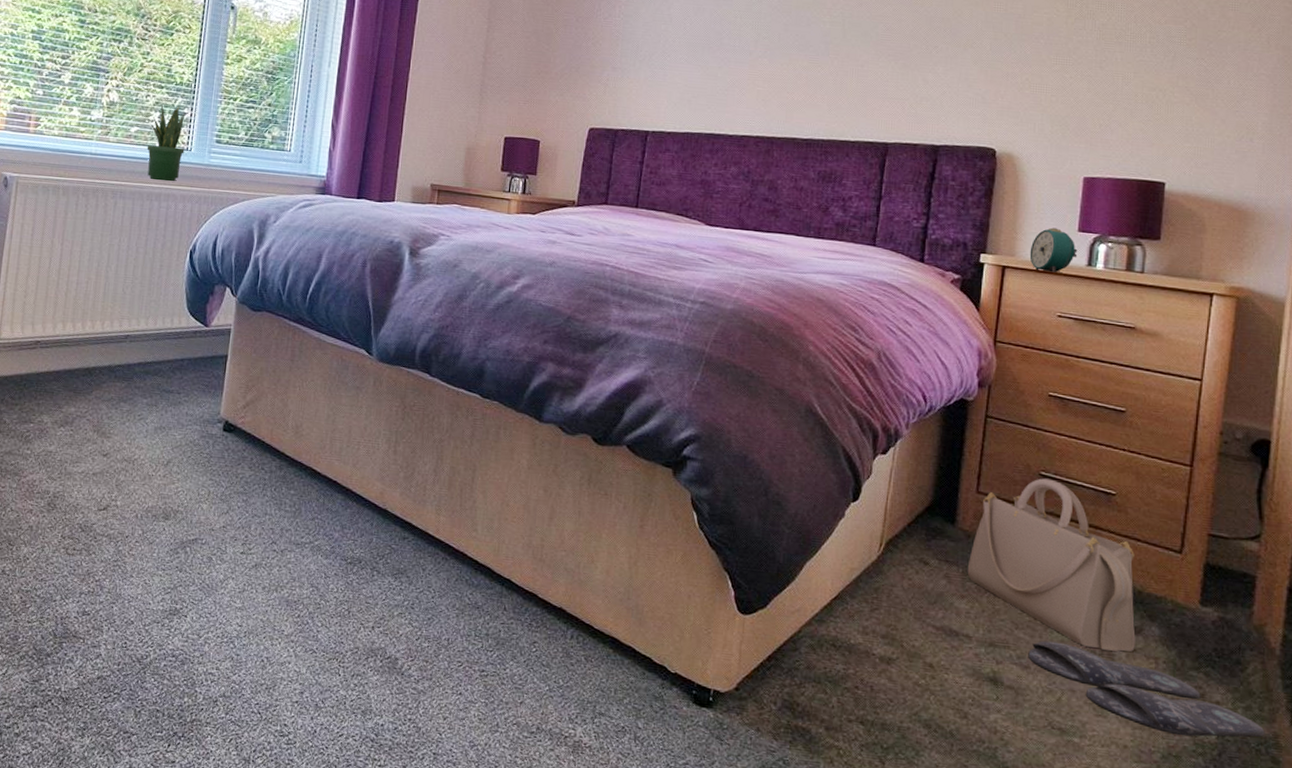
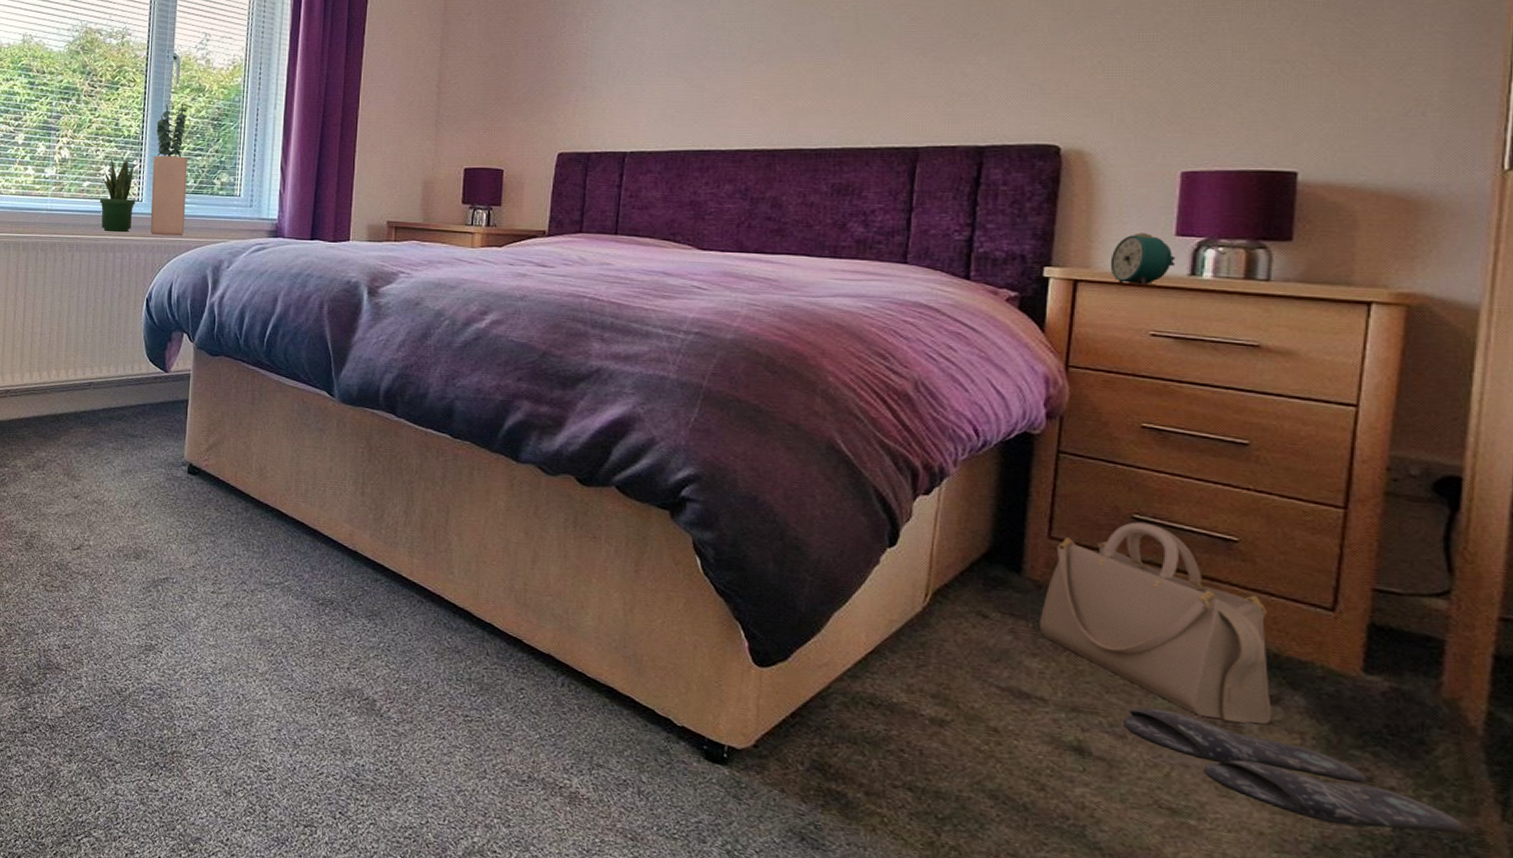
vase: none [198,53,242,189] -> present [150,102,188,236]

